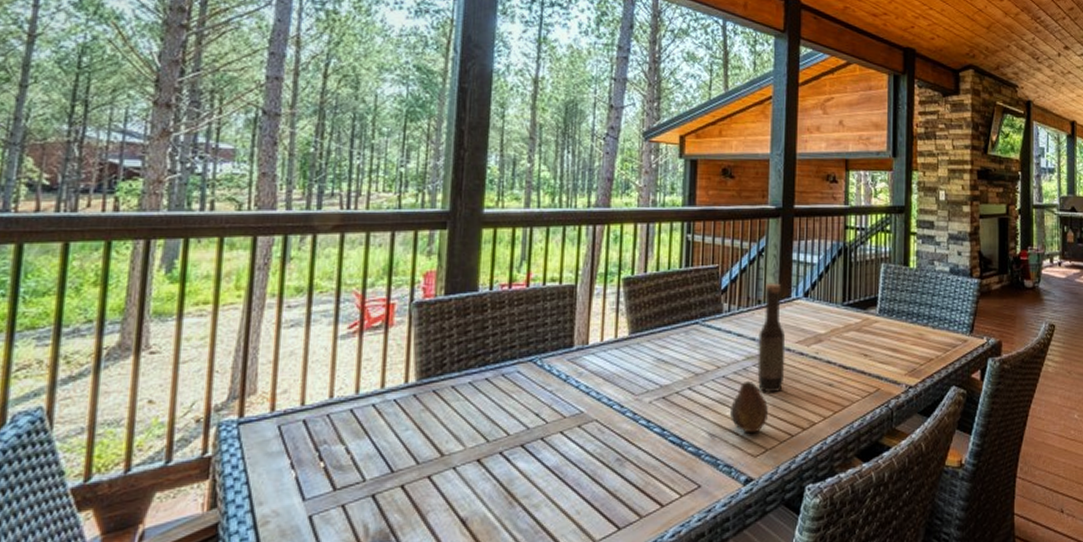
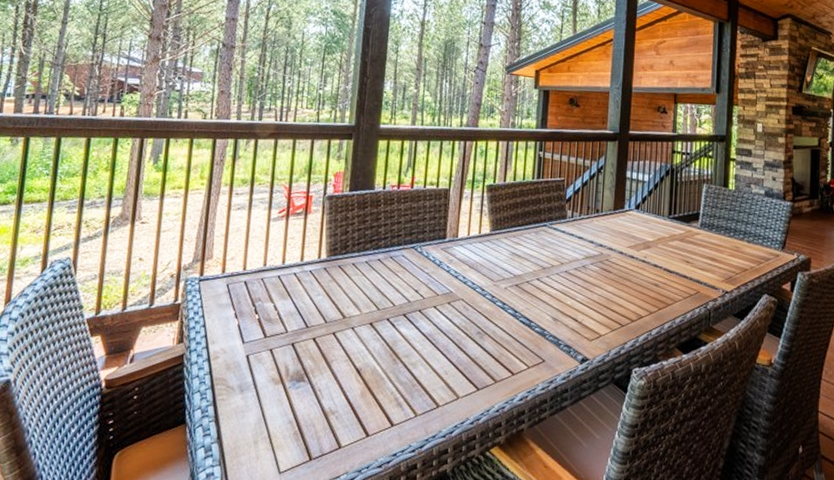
fruit: present [730,380,768,434] -> none [571,276,603,321]
bottle: present [757,283,786,392] -> none [594,195,619,288]

